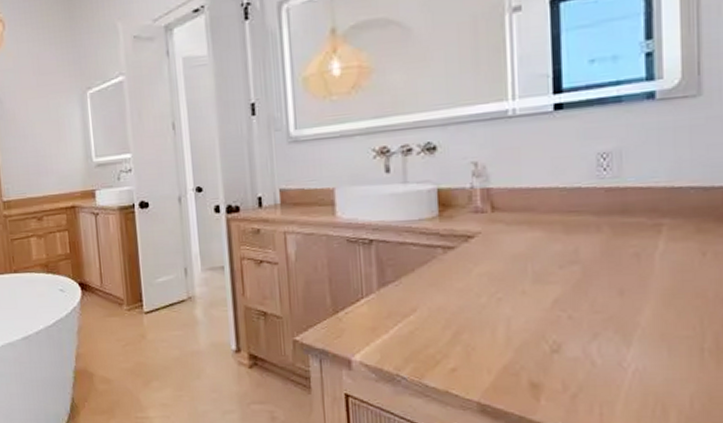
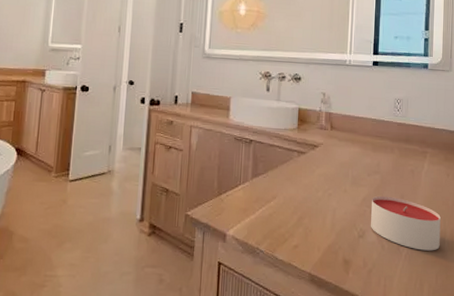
candle: none [569,293,695,365] -> present [371,195,441,251]

